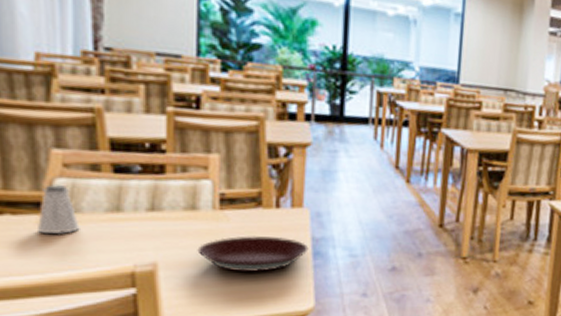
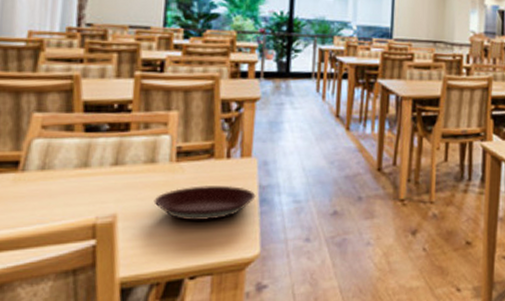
saltshaker: present [38,183,80,235] -> none [14,144,51,191]

